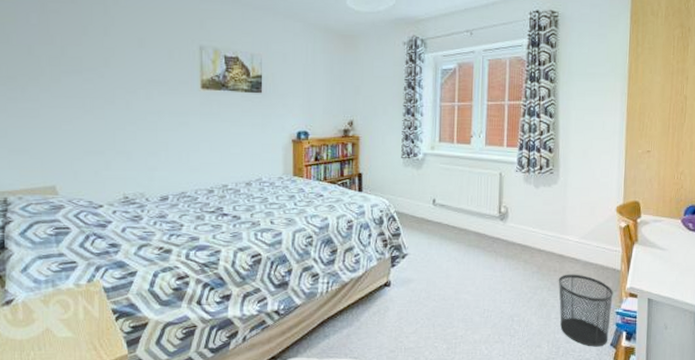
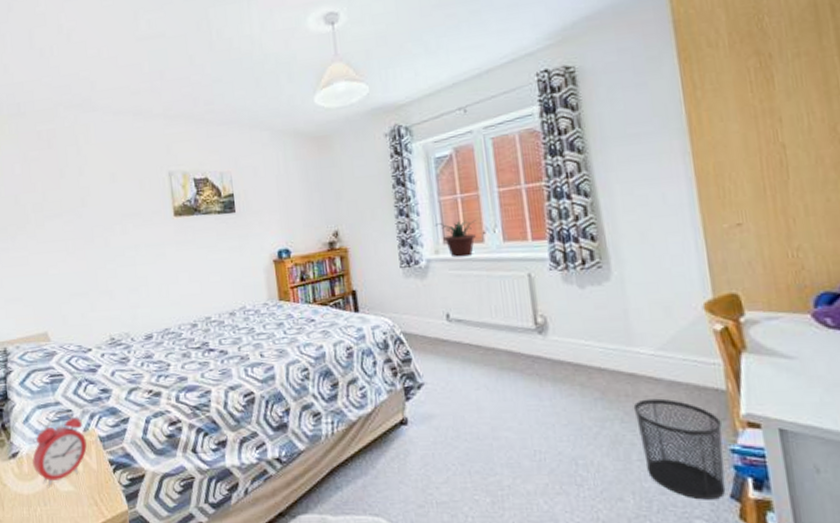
alarm clock: none [27,262,89,334] -> present [32,411,87,488]
potted plant: none [434,124,468,154] -> present [434,220,477,258]

